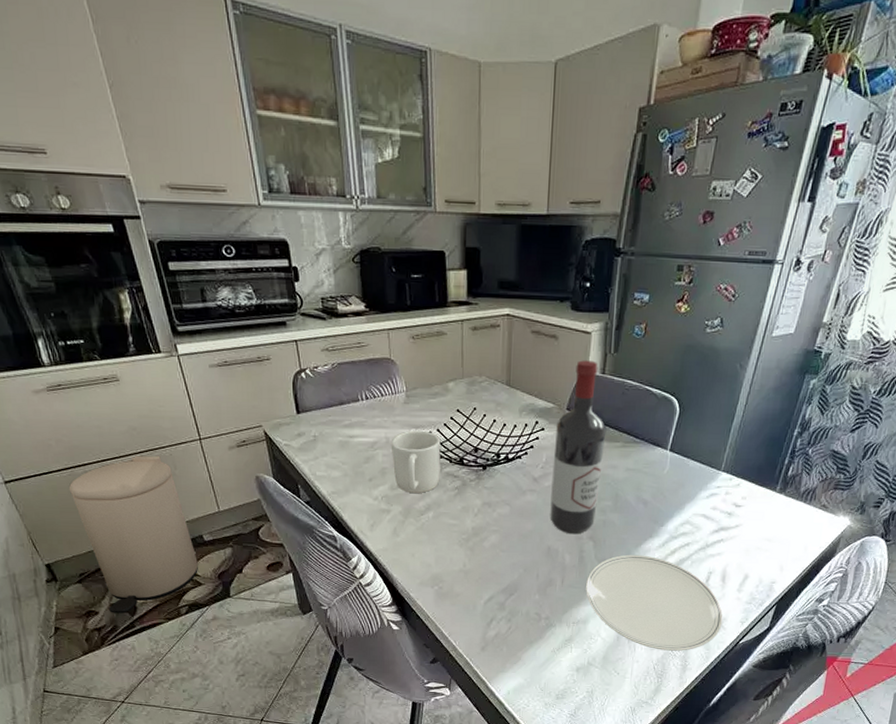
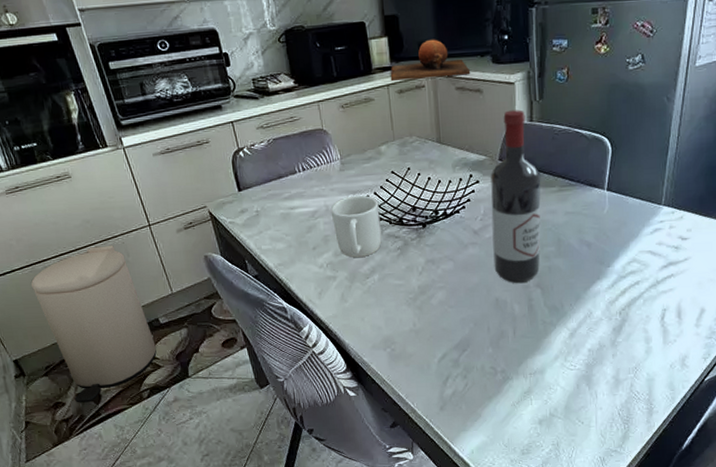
chopping board: none [465,277,548,319] -> present [390,39,471,81]
plate: present [586,554,723,651] -> none [539,298,684,395]

